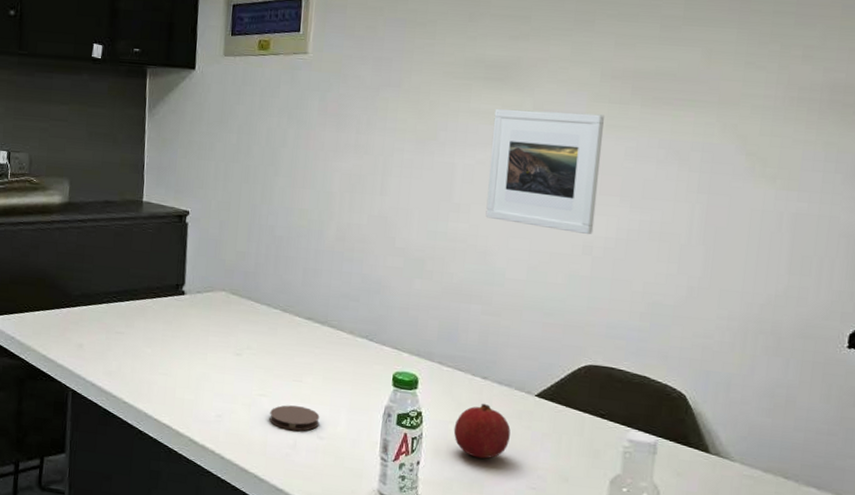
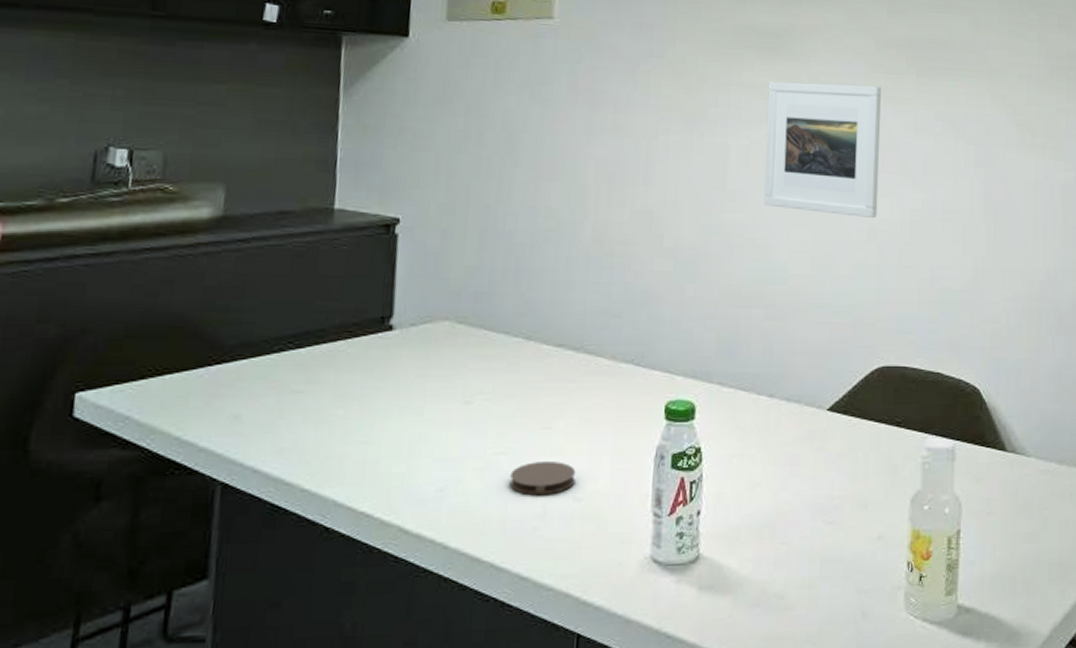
fruit: present [453,403,511,459] -> none [738,426,802,495]

